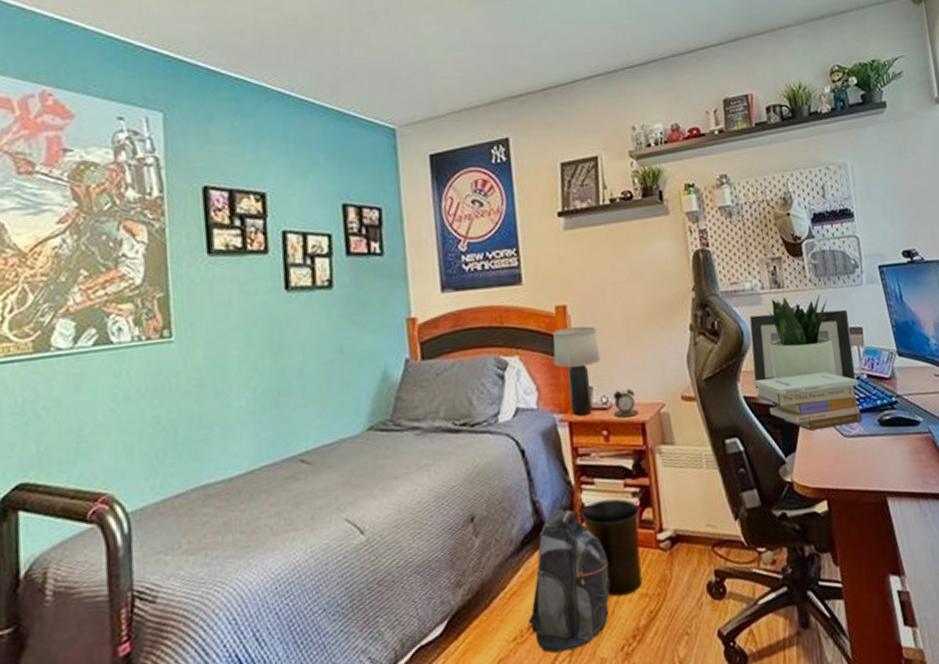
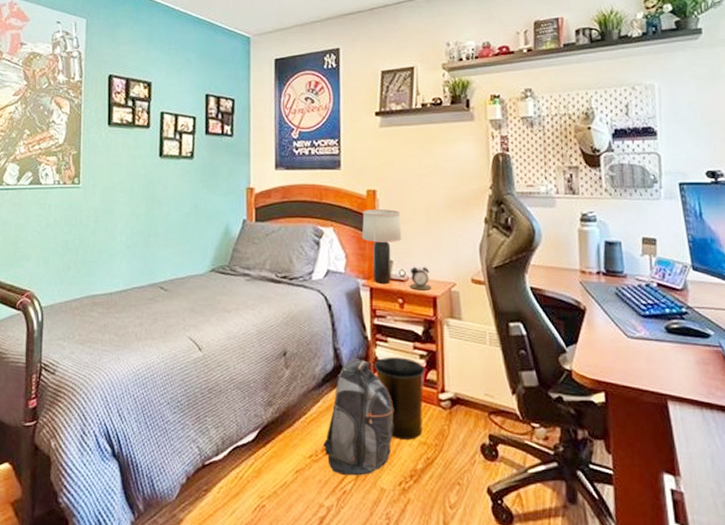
picture frame: present [749,309,856,388] -> none [542,216,645,294]
books: present [753,371,863,431] -> none [540,273,649,327]
planter: present [767,294,837,407] -> none [557,203,626,301]

